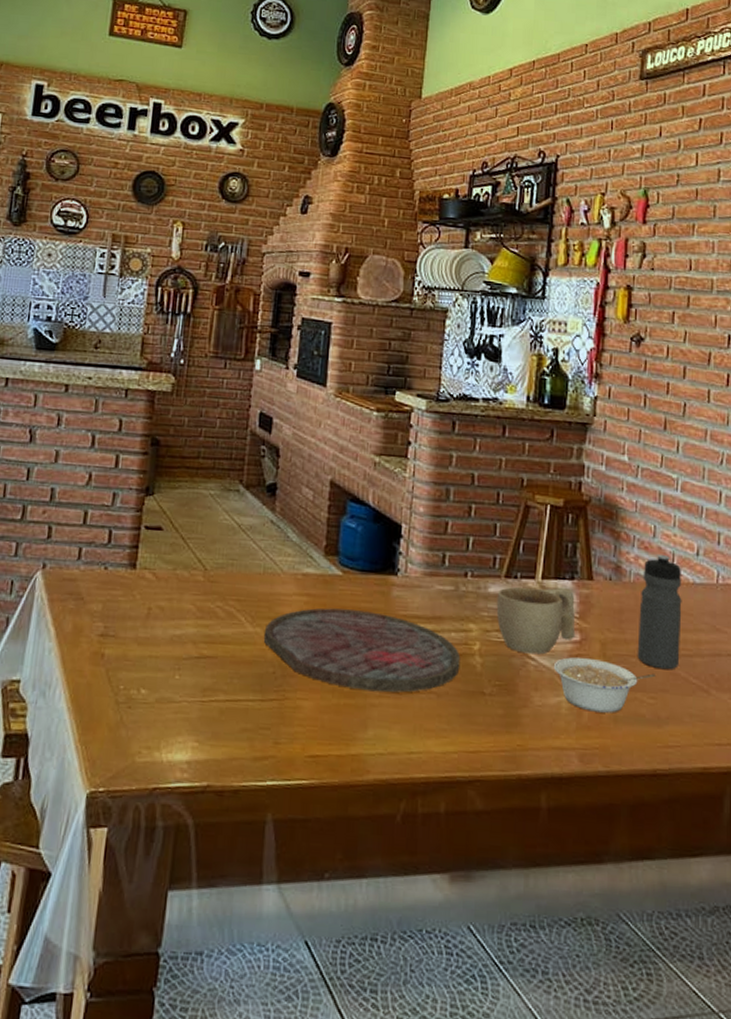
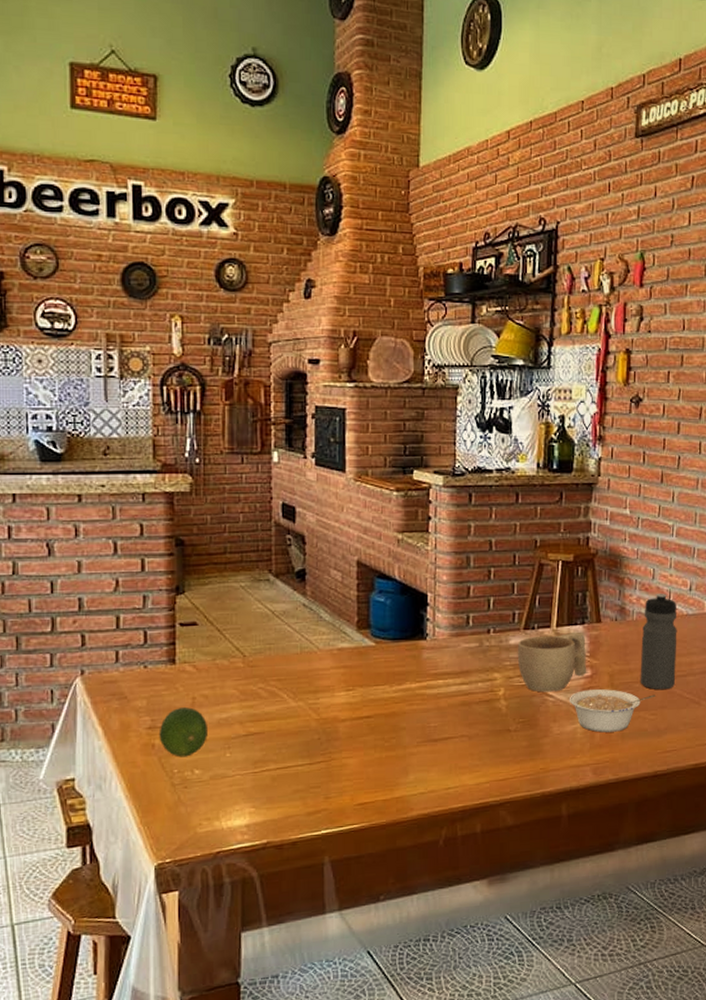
fruit: none [109,617,160,673] -> present [159,707,207,757]
cutting board: present [263,608,461,693] -> none [306,674,488,743]

